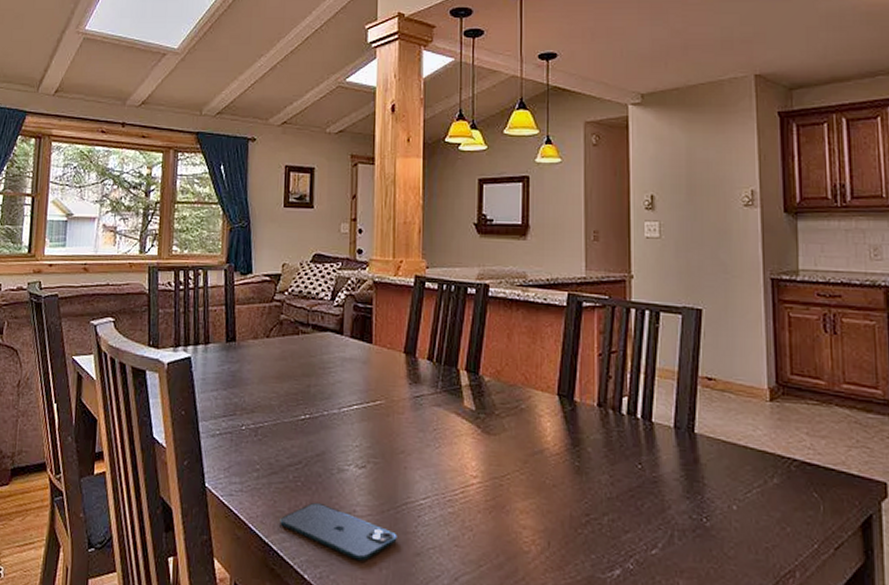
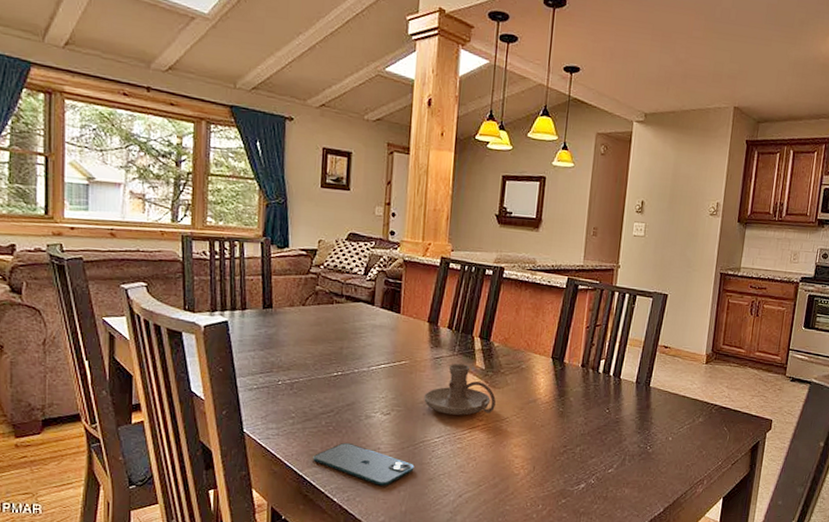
candle holder: none [404,403,492,470] -> present [424,364,496,416]

